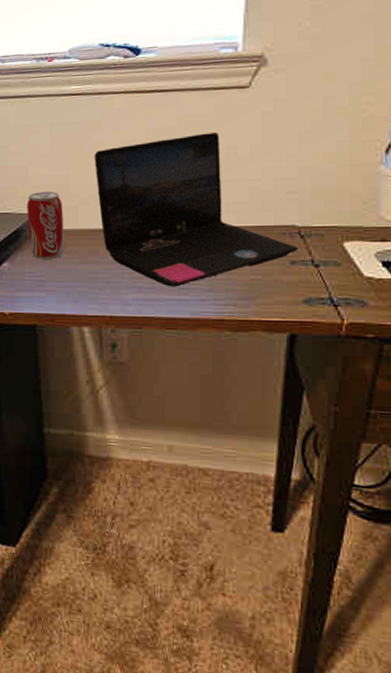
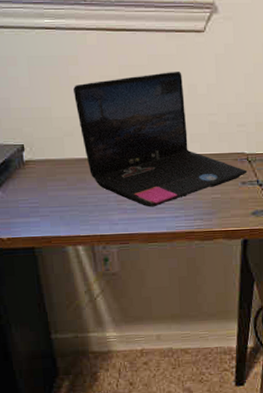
beverage can: present [27,192,65,259] -> none [13,124,54,188]

